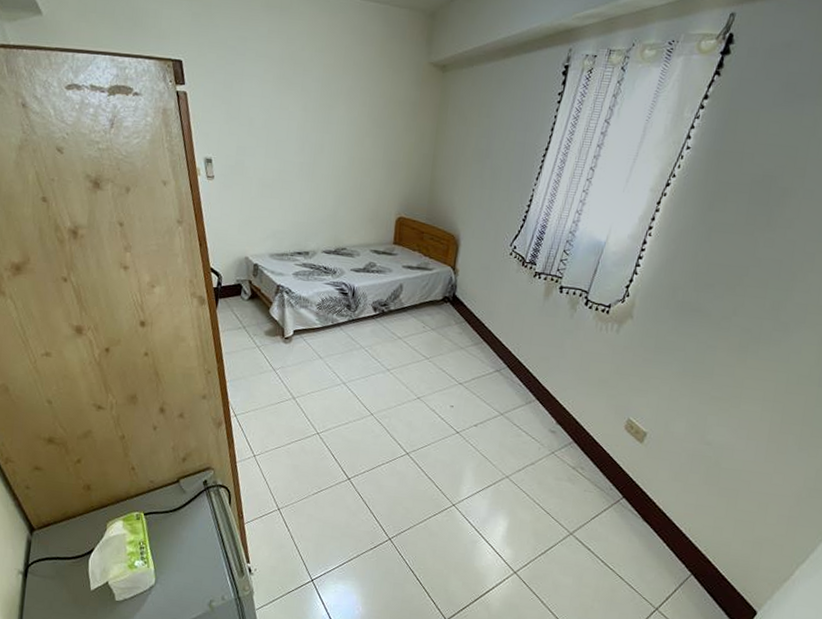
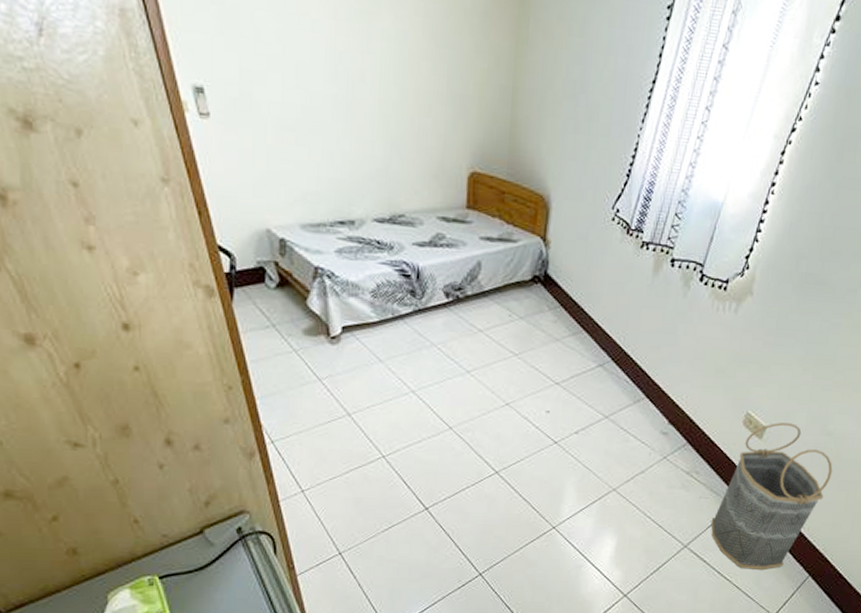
basket: none [595,429,713,564] -> present [711,422,833,571]

